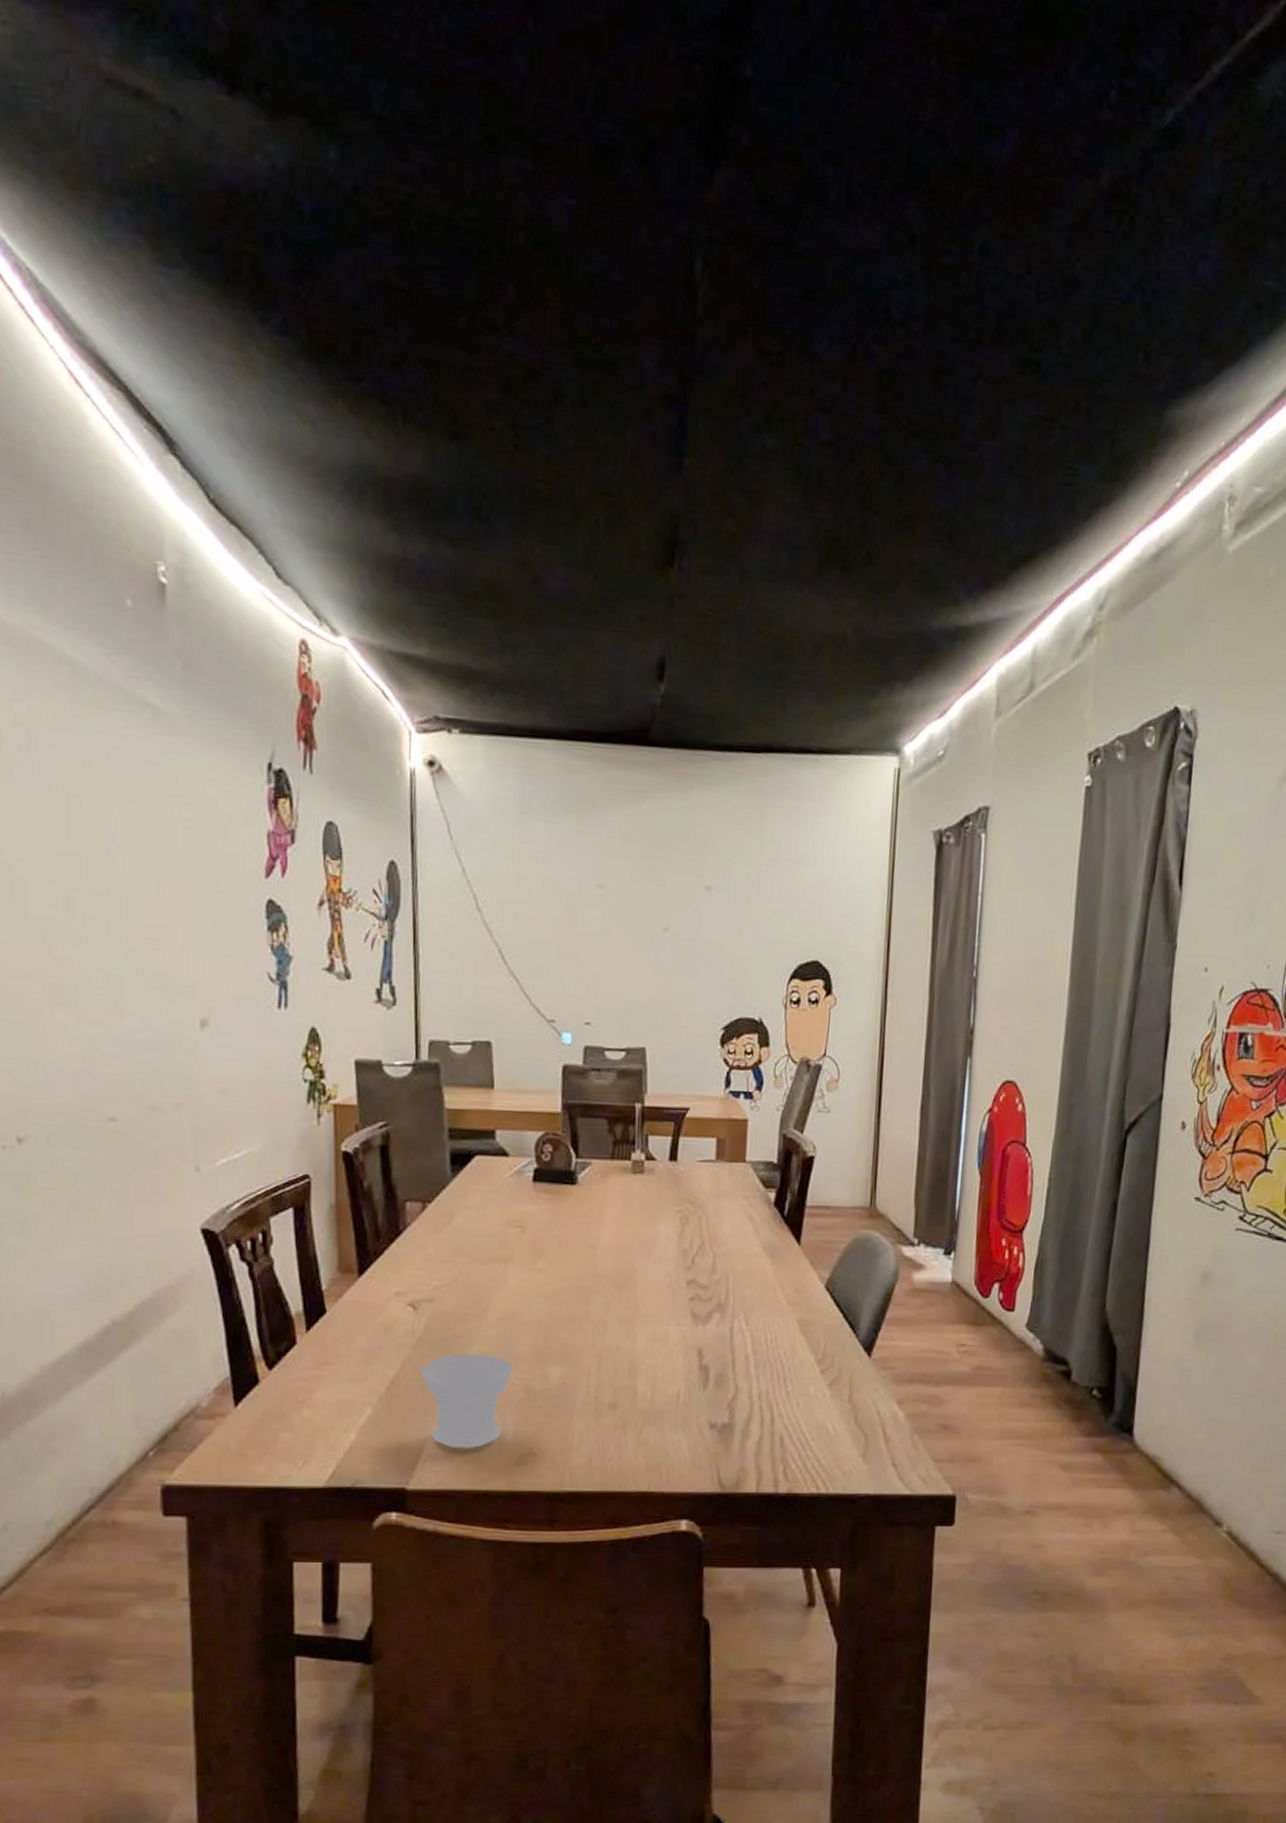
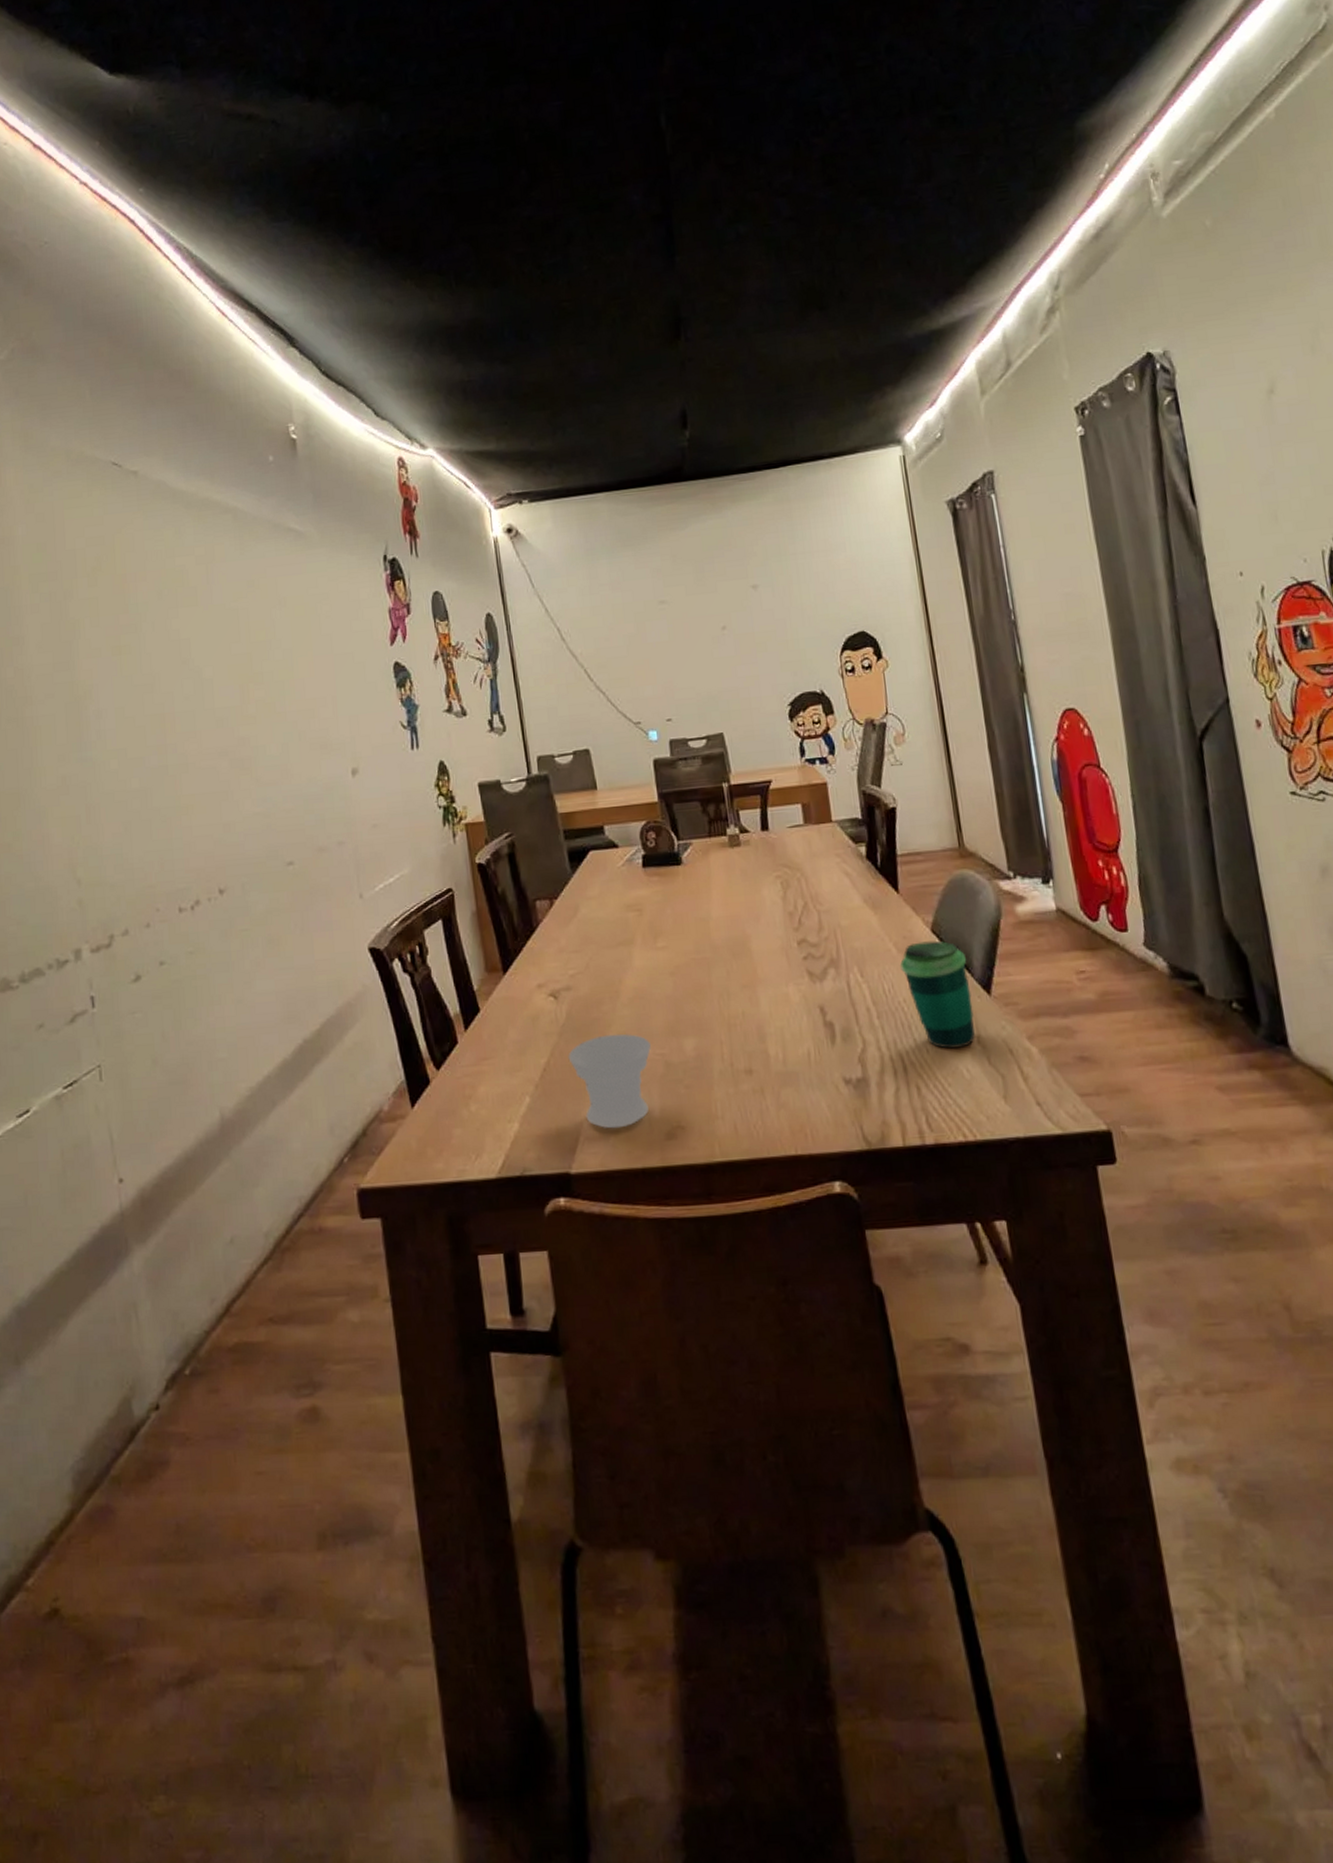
cup: none [786,1297,855,1405] -> present [899,940,975,1049]

